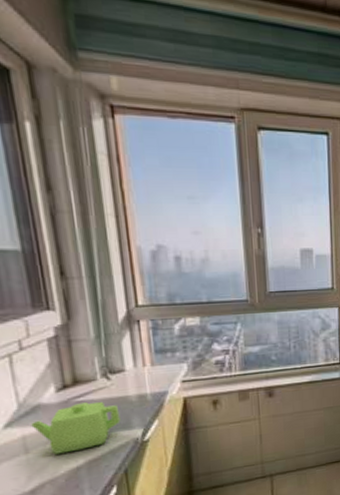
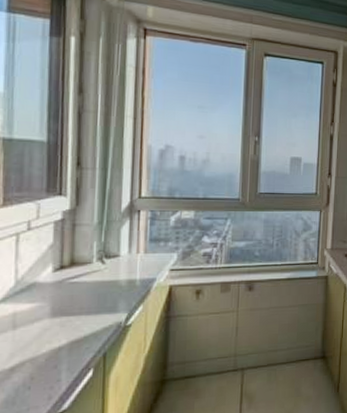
teapot: present [31,401,121,454] -> none [24,283,108,333]

